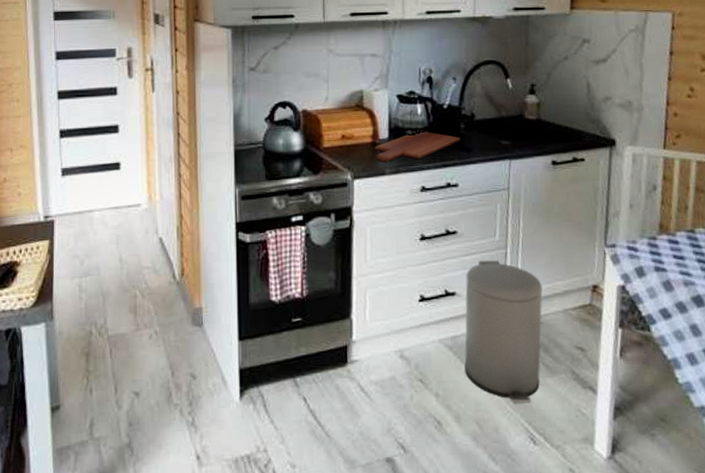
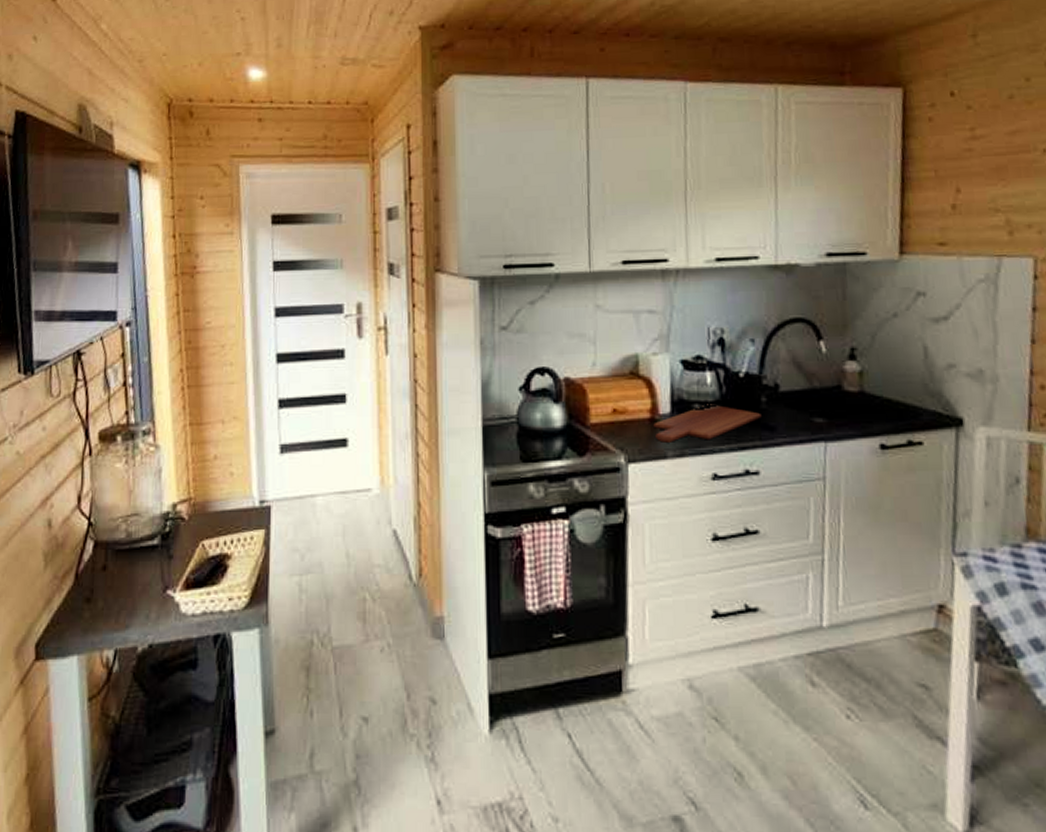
pedal bin: present [464,260,543,404] -> none [771,568,872,755]

